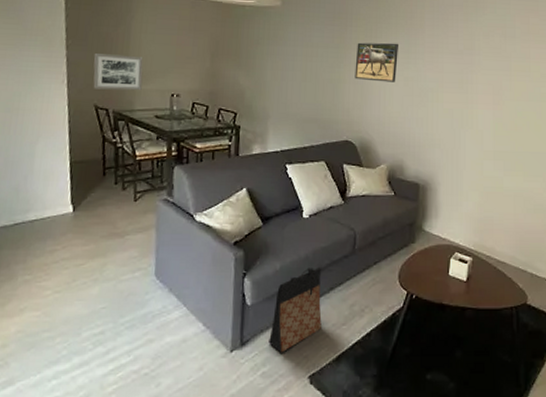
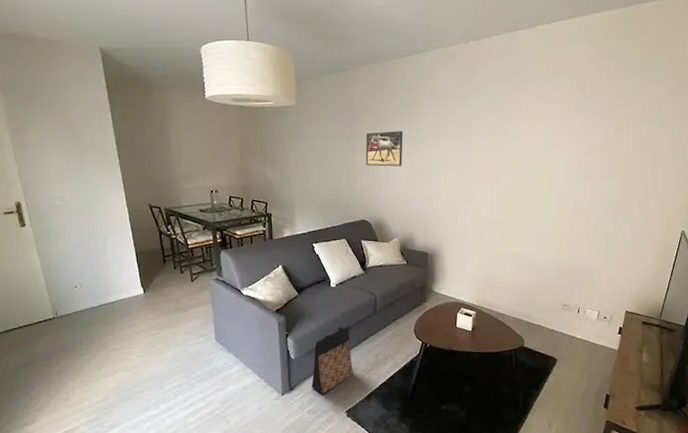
wall art: present [93,53,143,91] -> none [142,159,186,191]

